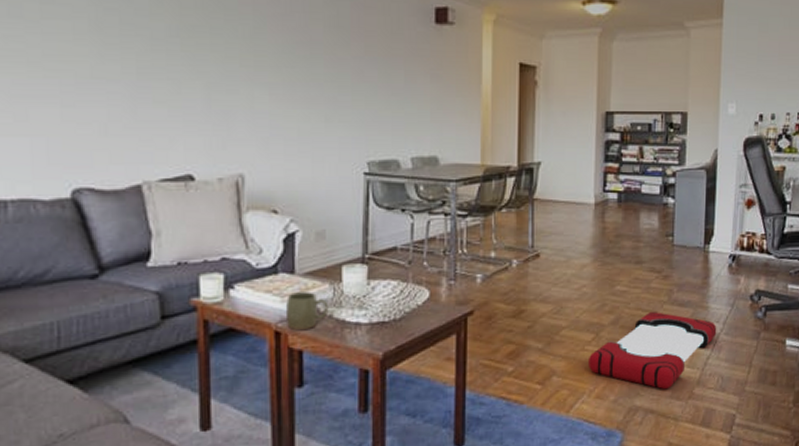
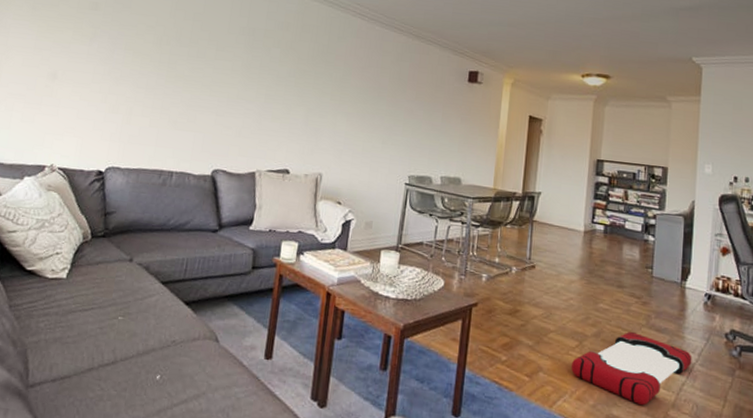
mug: present [286,292,329,331] -> none [336,265,368,296]

